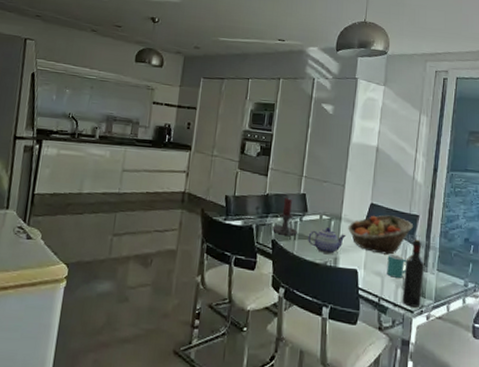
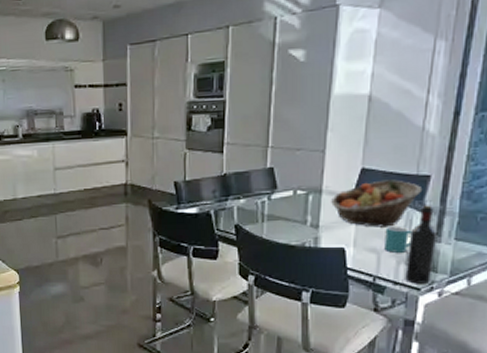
candle holder: present [272,198,297,236] -> none [235,175,266,218]
teapot: present [308,227,347,254] -> none [280,204,329,233]

